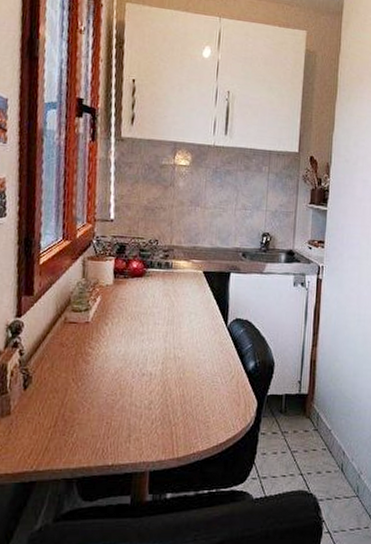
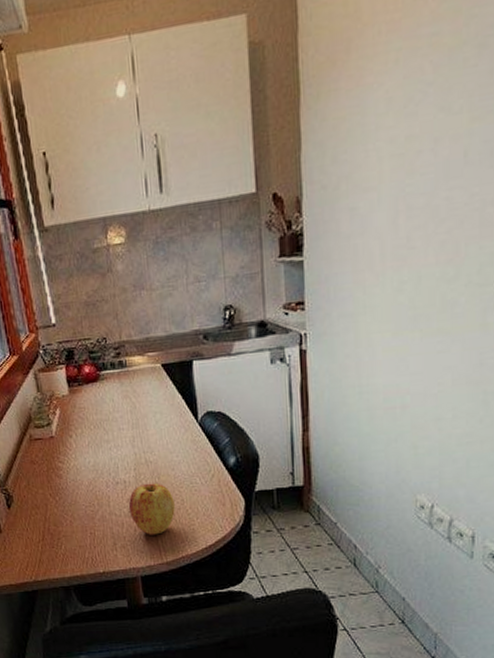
apple: none [149,378,195,429] -> present [128,483,175,535]

